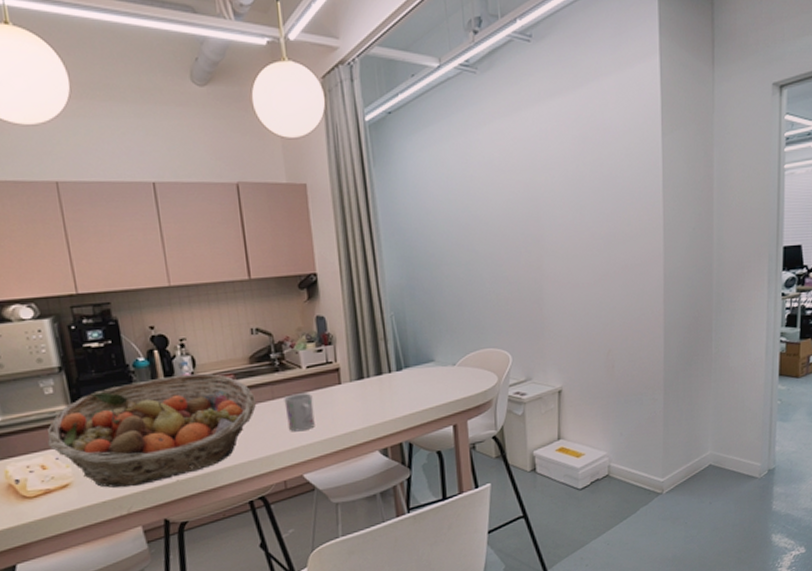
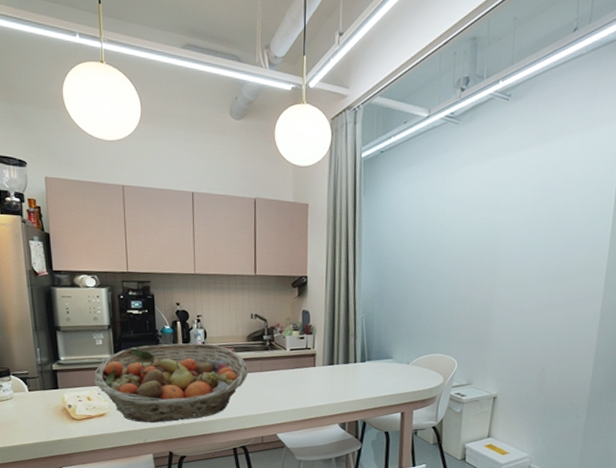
mug: present [284,393,315,432] -> none [269,369,292,400]

